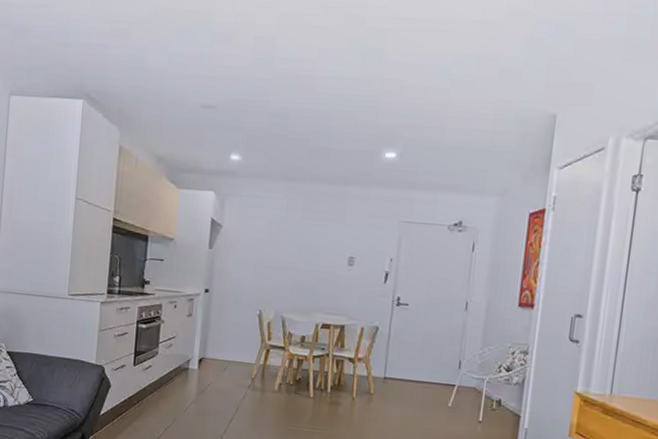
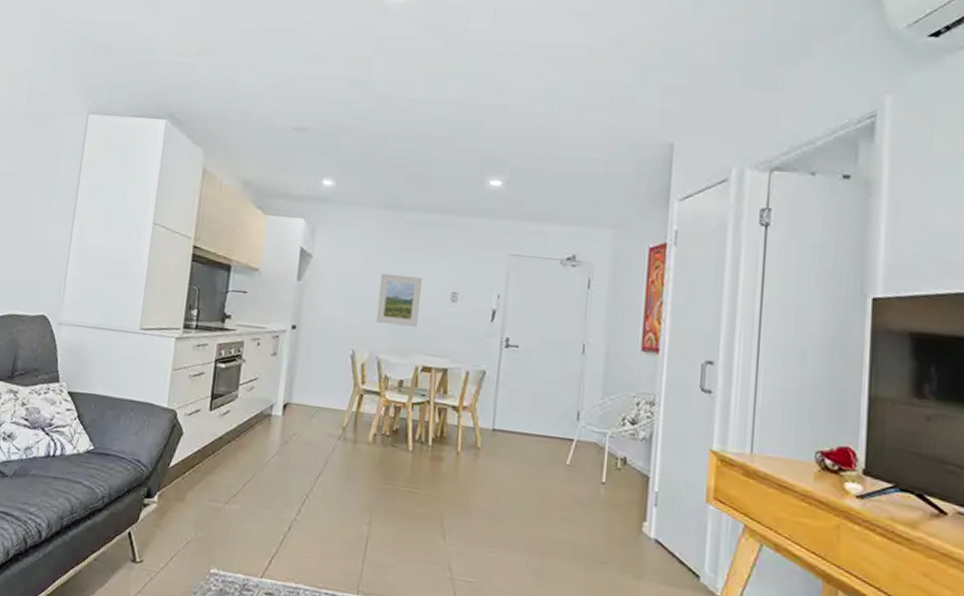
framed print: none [281,240,323,289] -> present [377,273,423,327]

